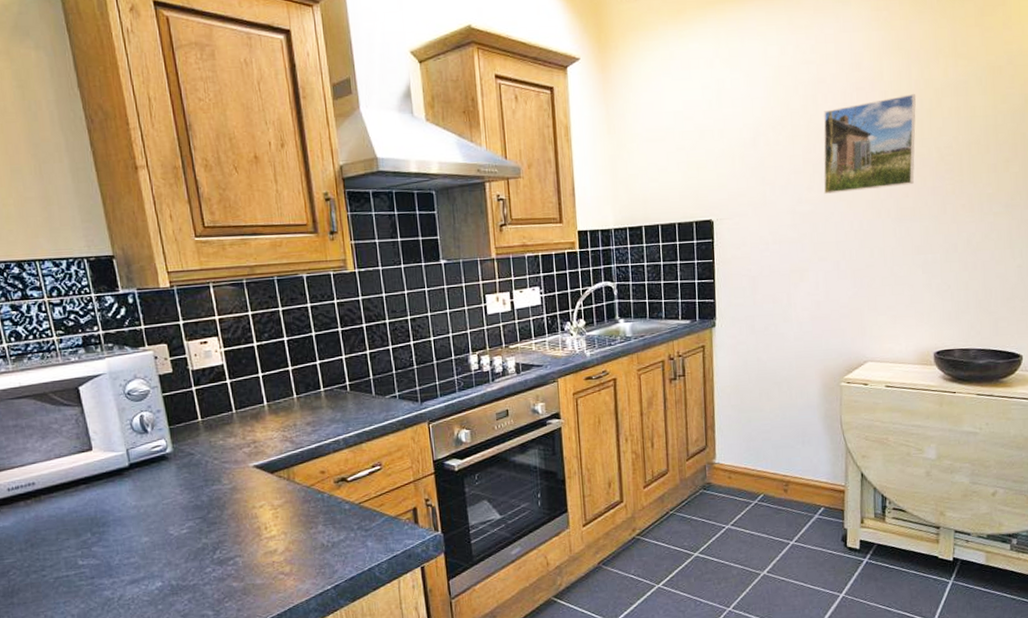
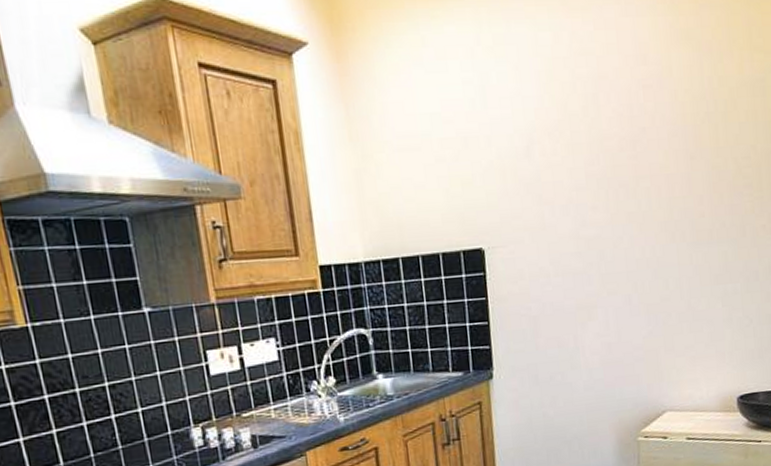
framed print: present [823,94,916,194] -> none [607,94,710,215]

